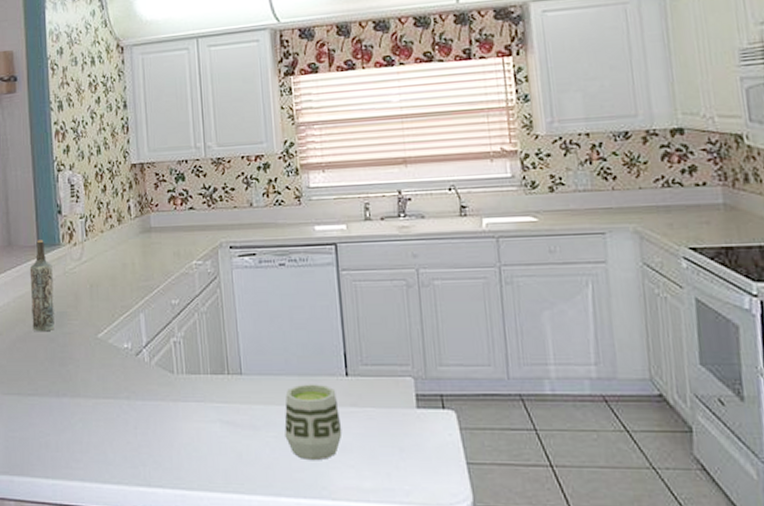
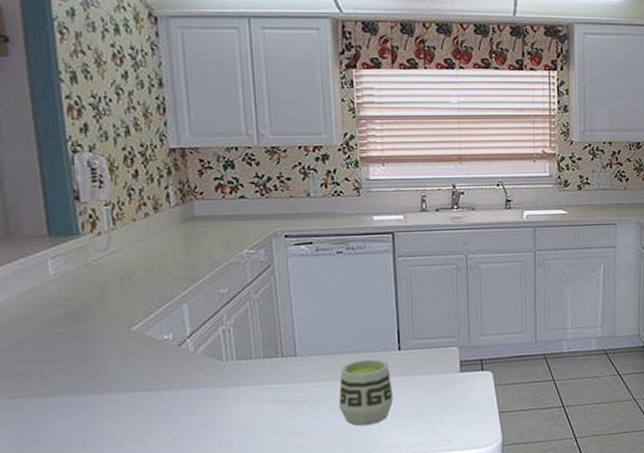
bottle: present [29,239,55,332] -> none [38,228,75,329]

